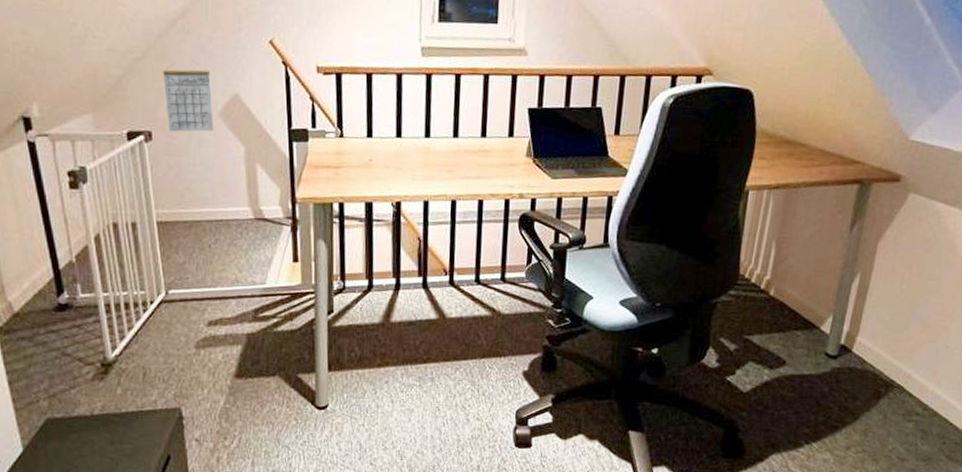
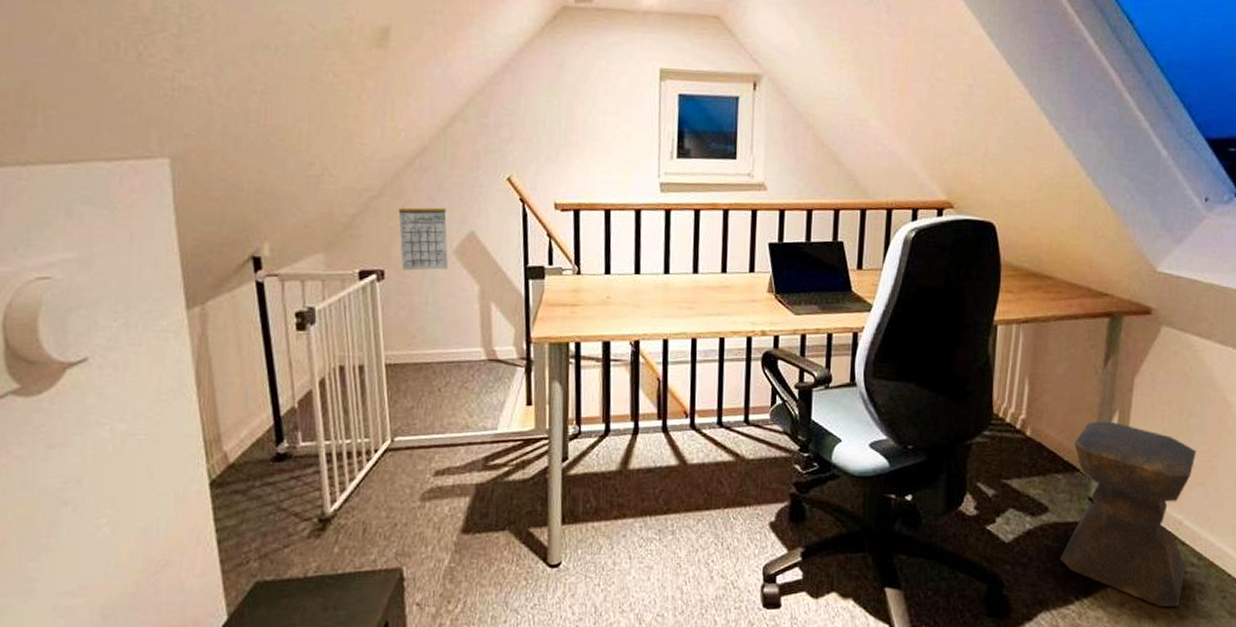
stool: none [793,283,932,451] -> present [1059,421,1196,607]

